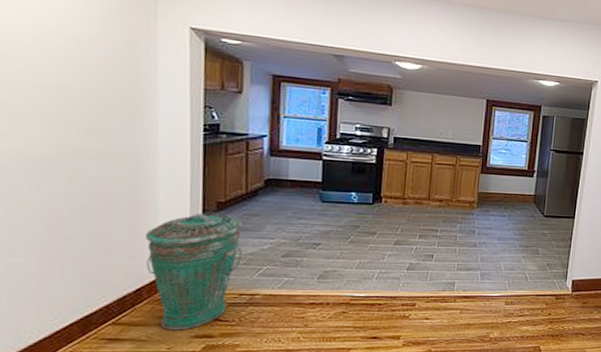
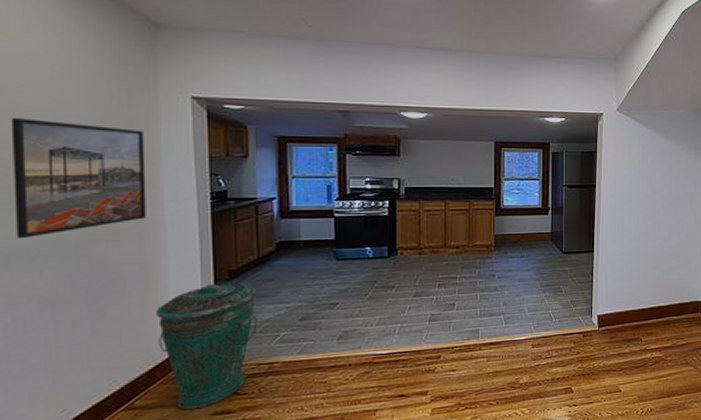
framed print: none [13,33,143,152] -> present [11,118,146,238]

